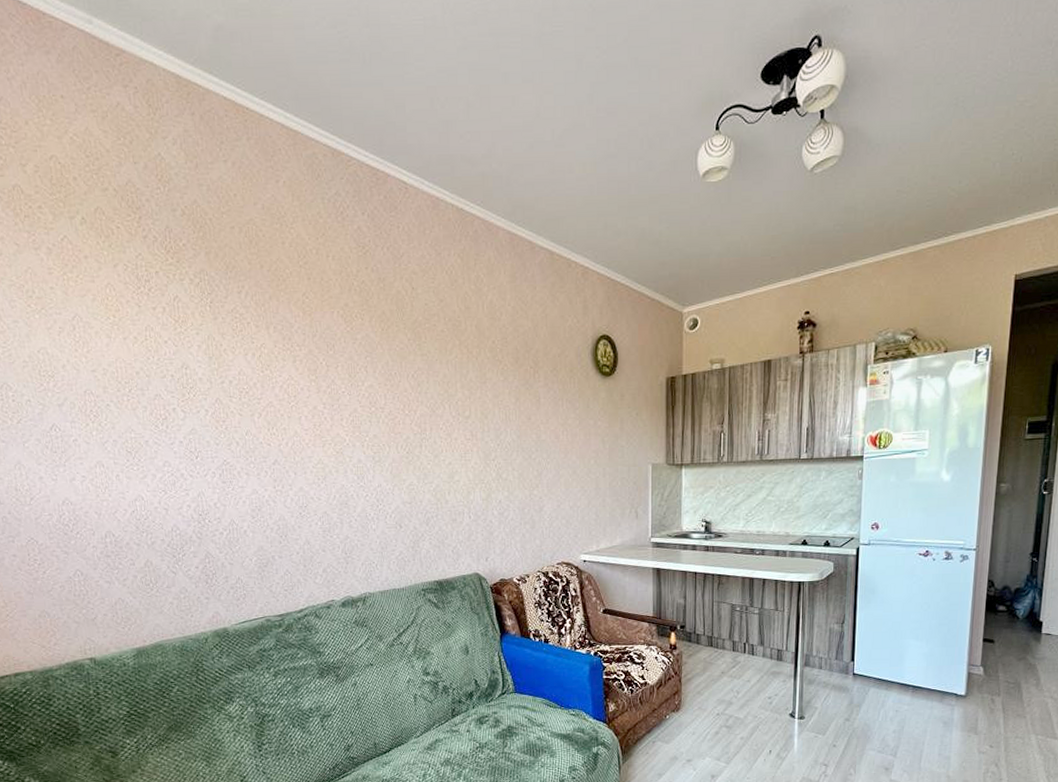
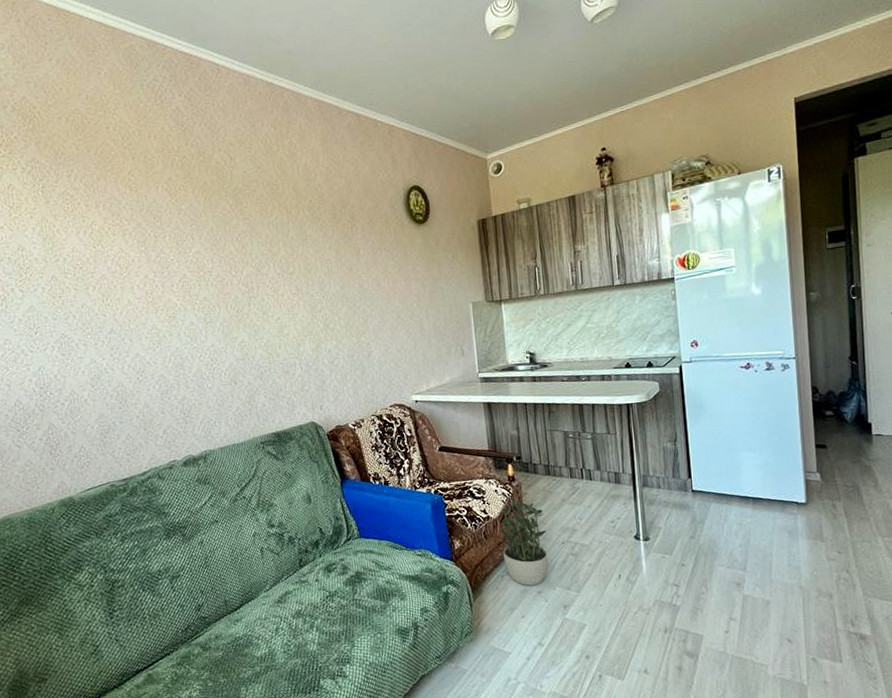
potted plant: none [655,666,703,753] -> present [497,497,548,586]

